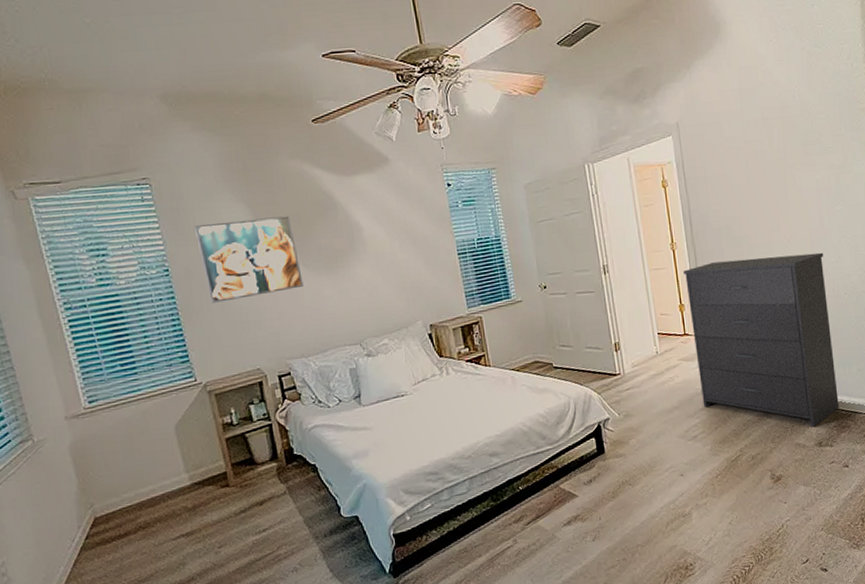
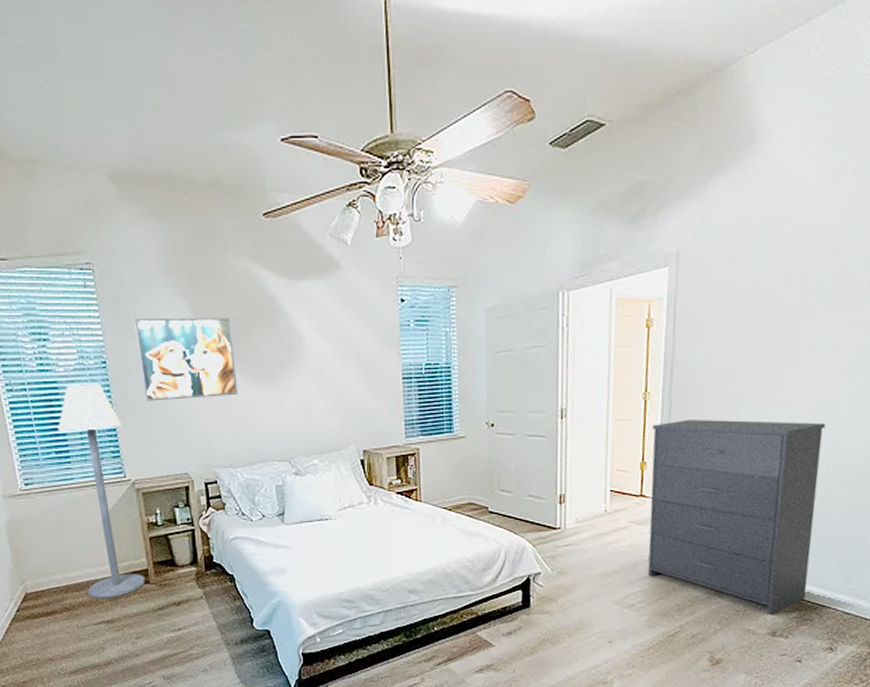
floor lamp: none [121,291,225,511] -> present [58,383,145,598]

